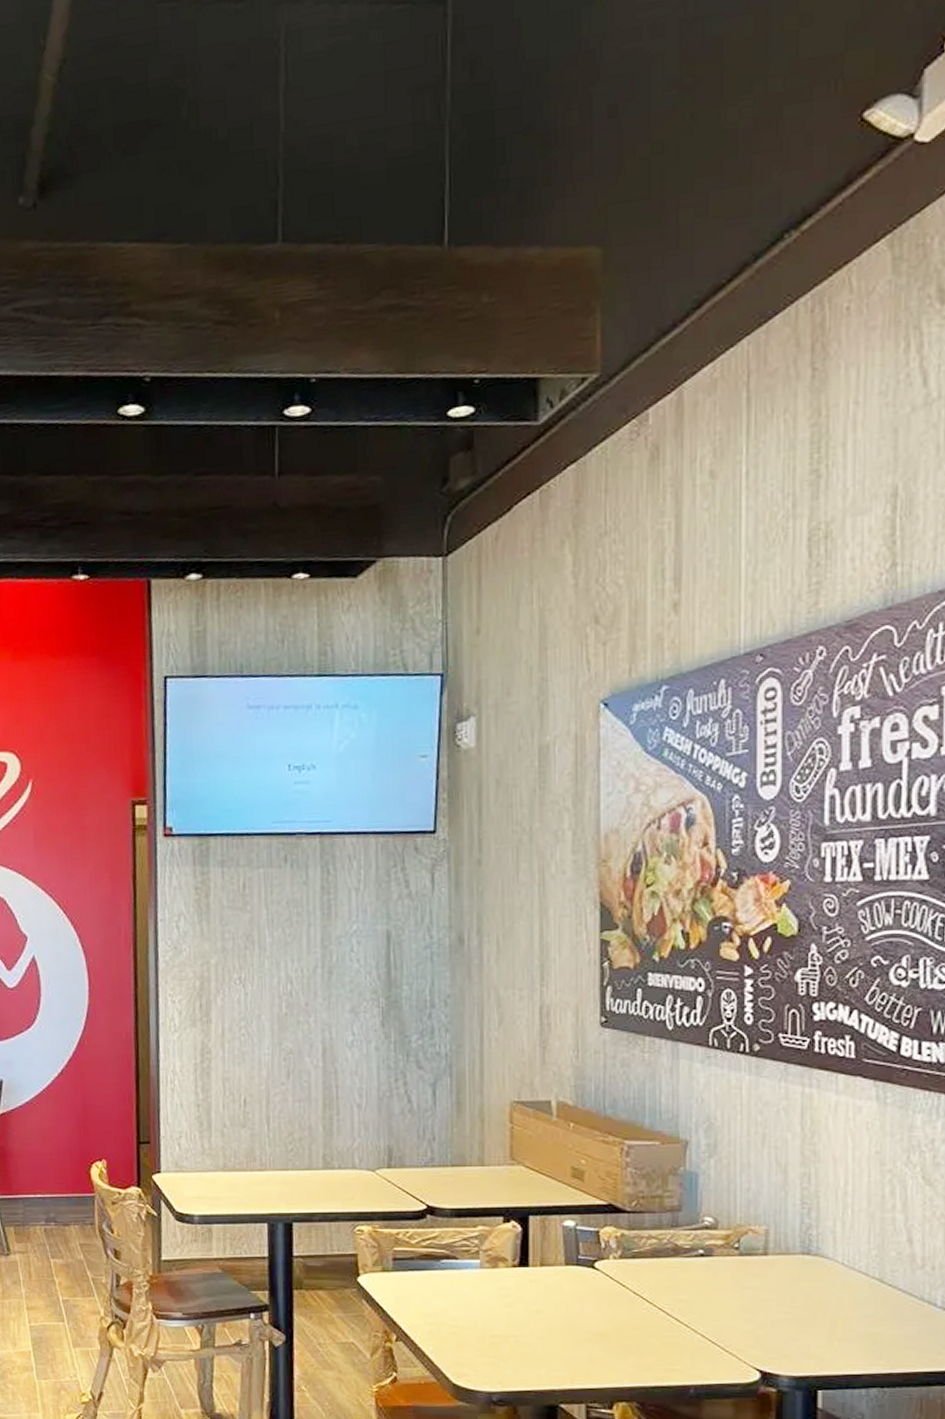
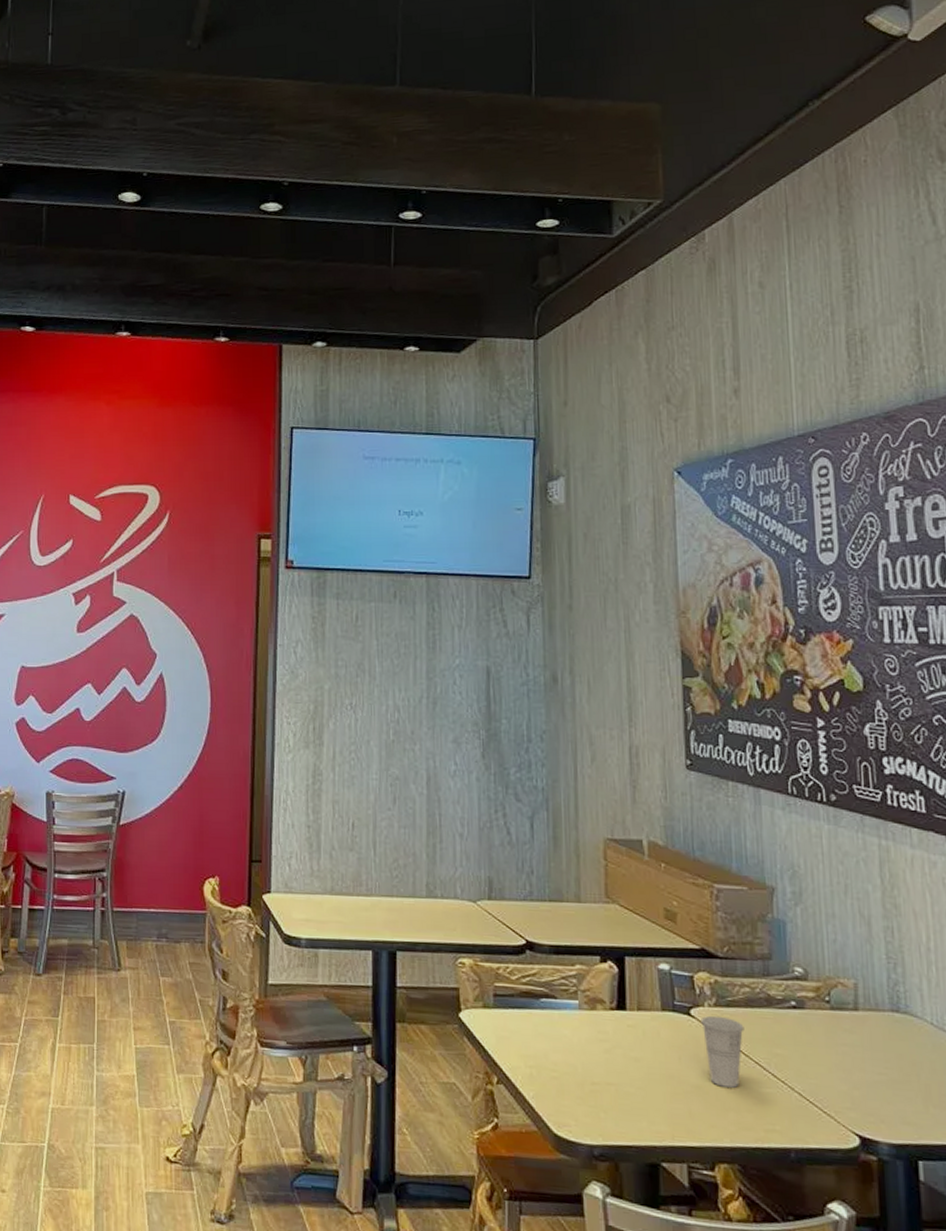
cup: none [605,1267,649,1333] -> present [701,1015,744,1088]

